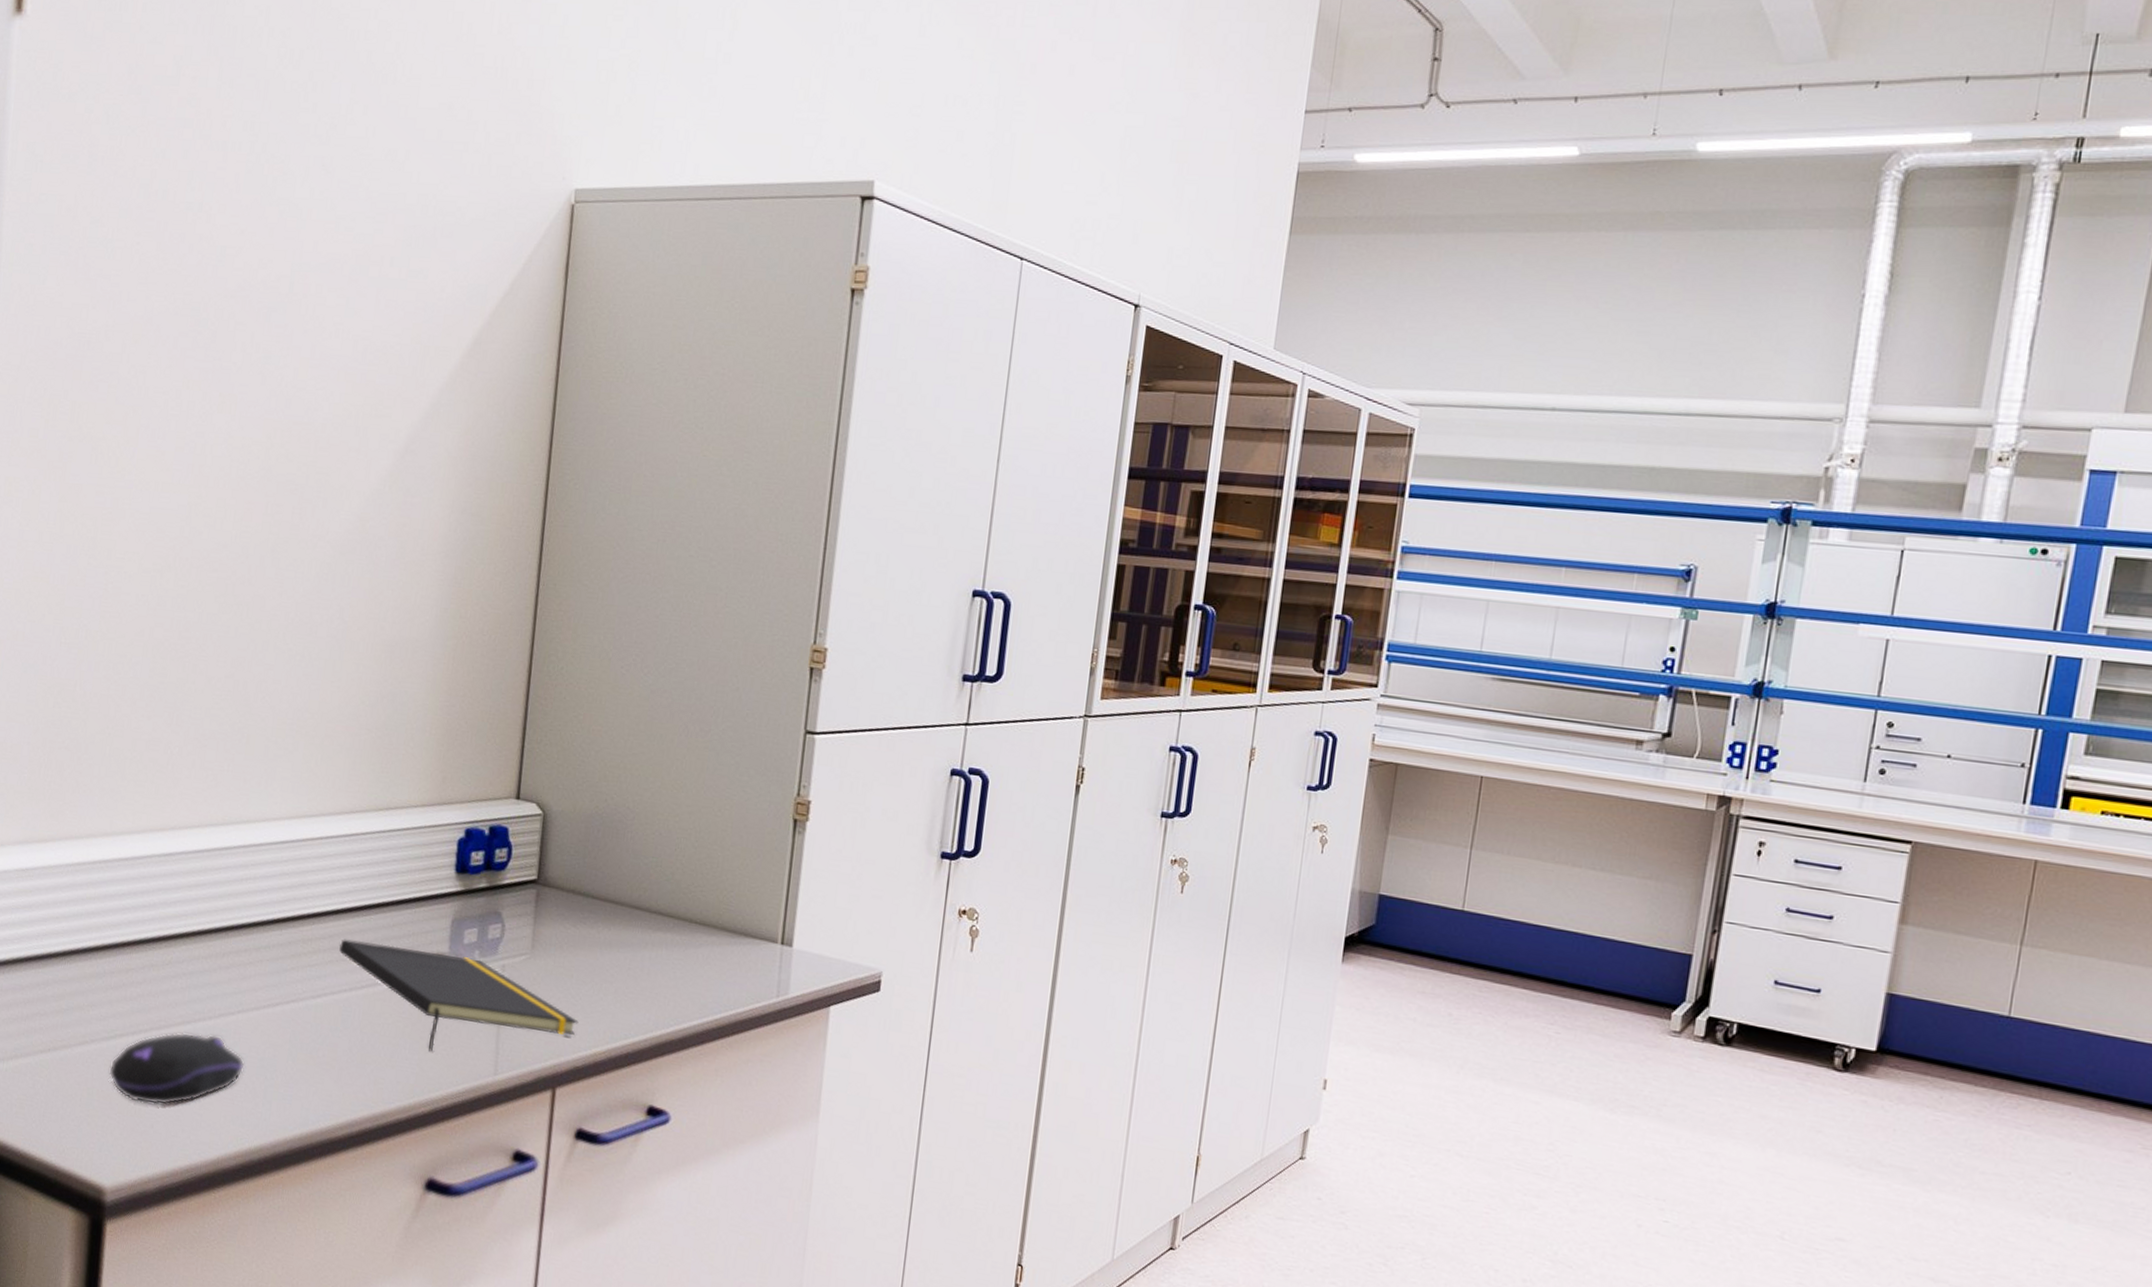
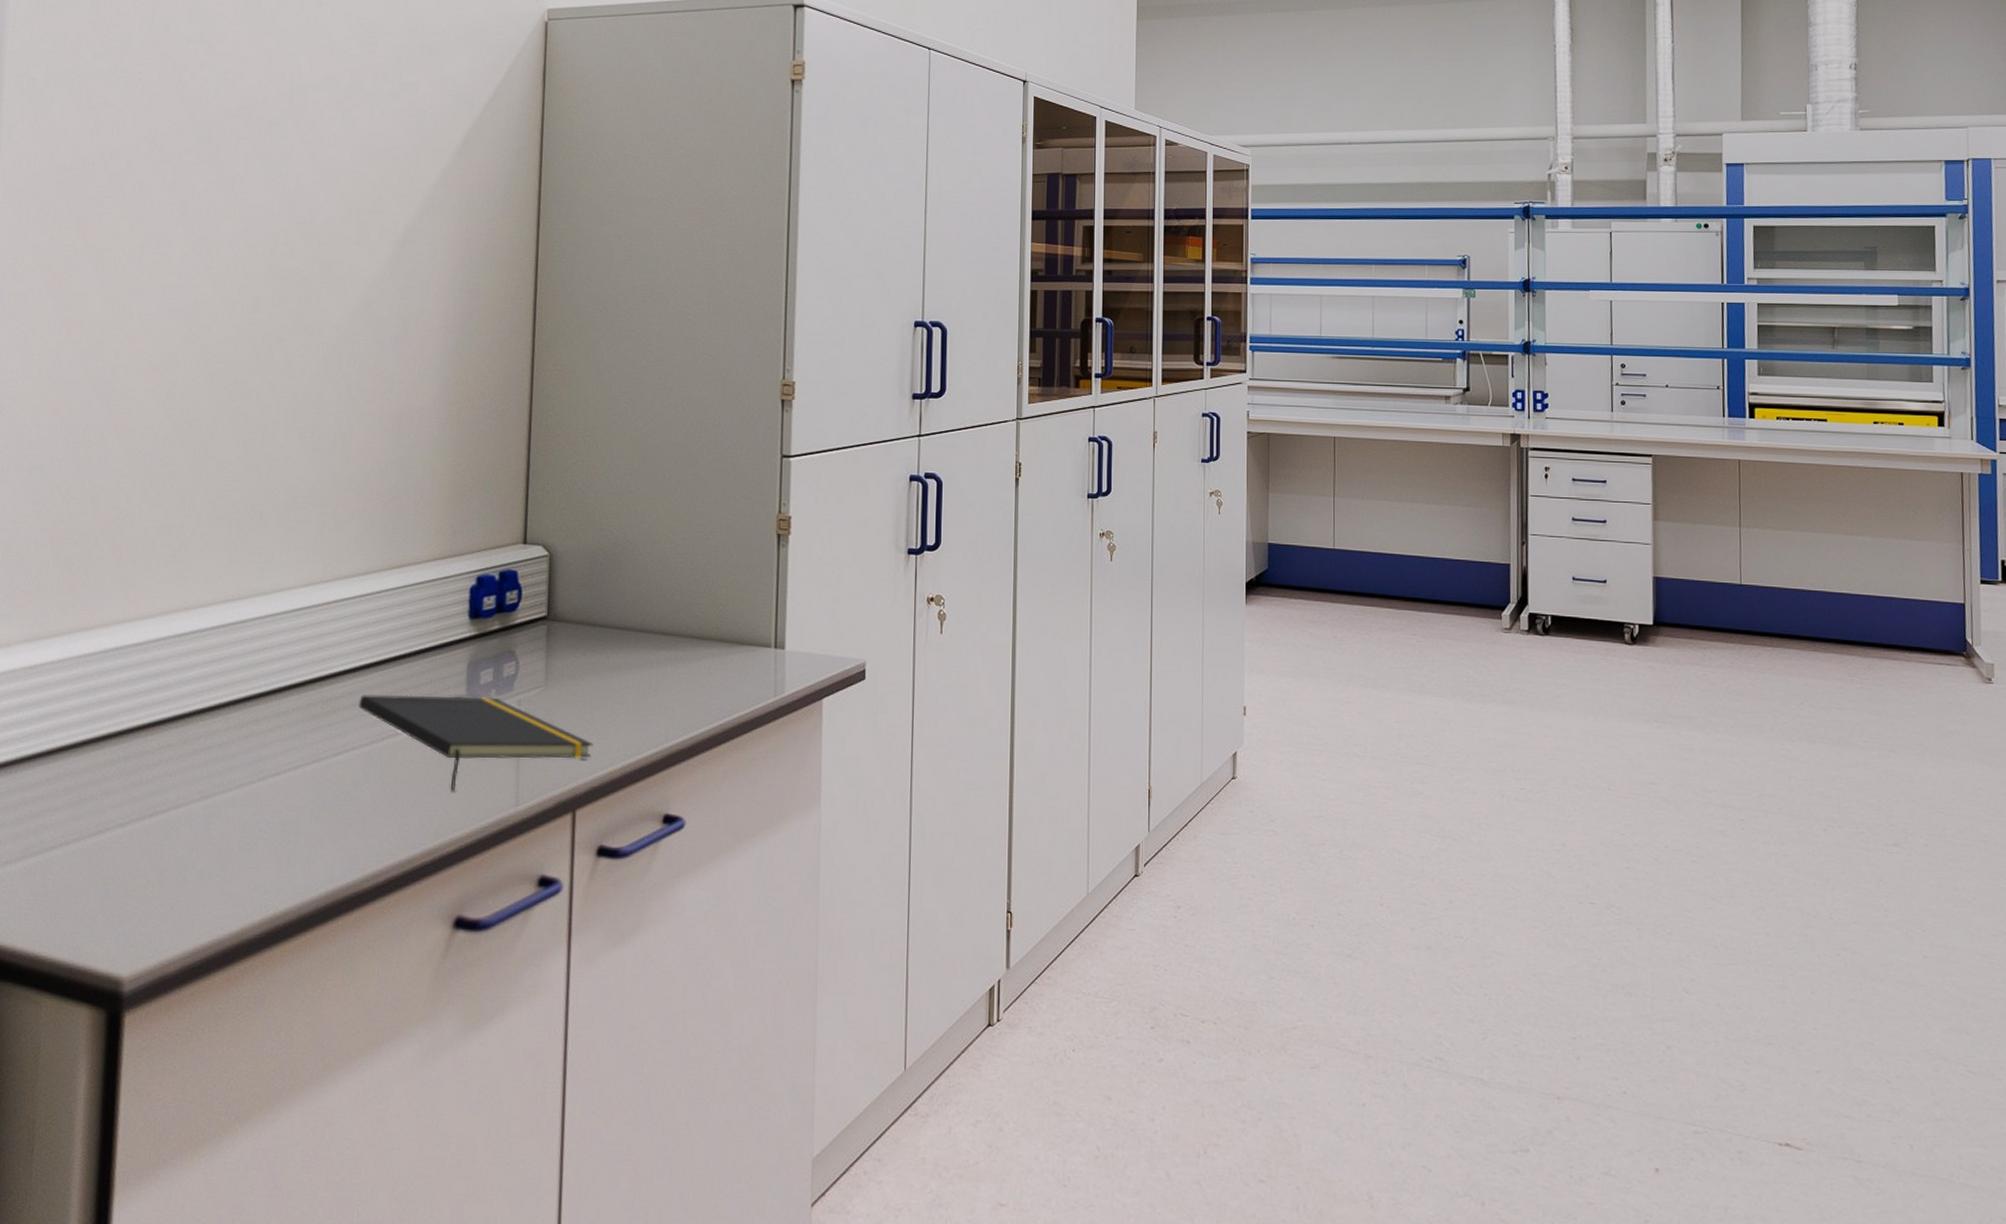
computer mouse: present [109,1032,245,1106] -> none [125,805,267,885]

